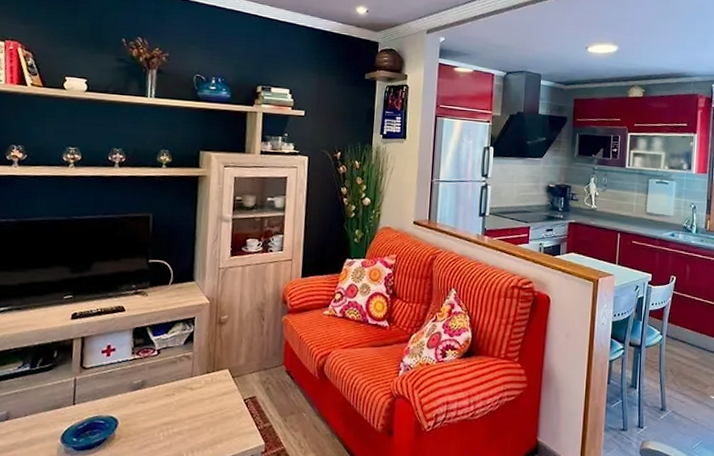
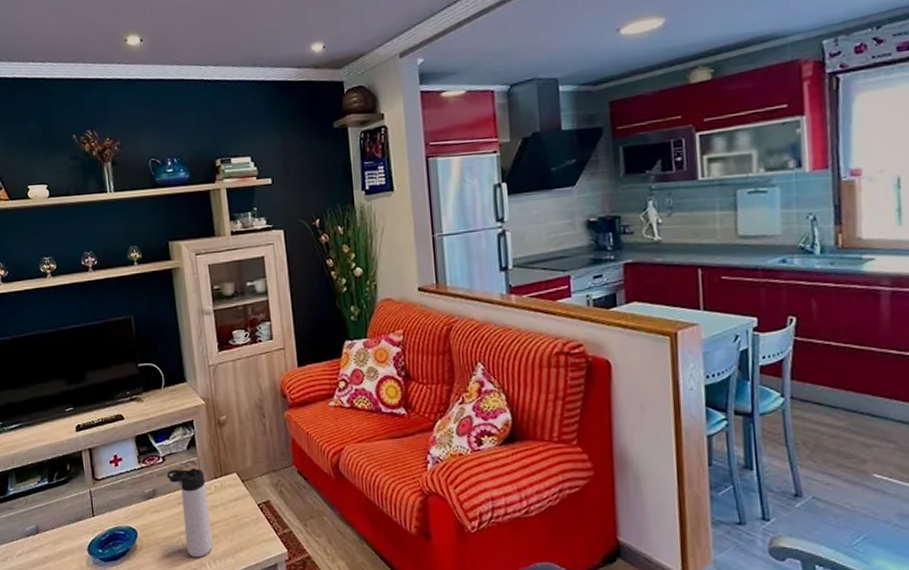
thermos bottle: none [158,362,197,448] -> present [166,468,213,558]

